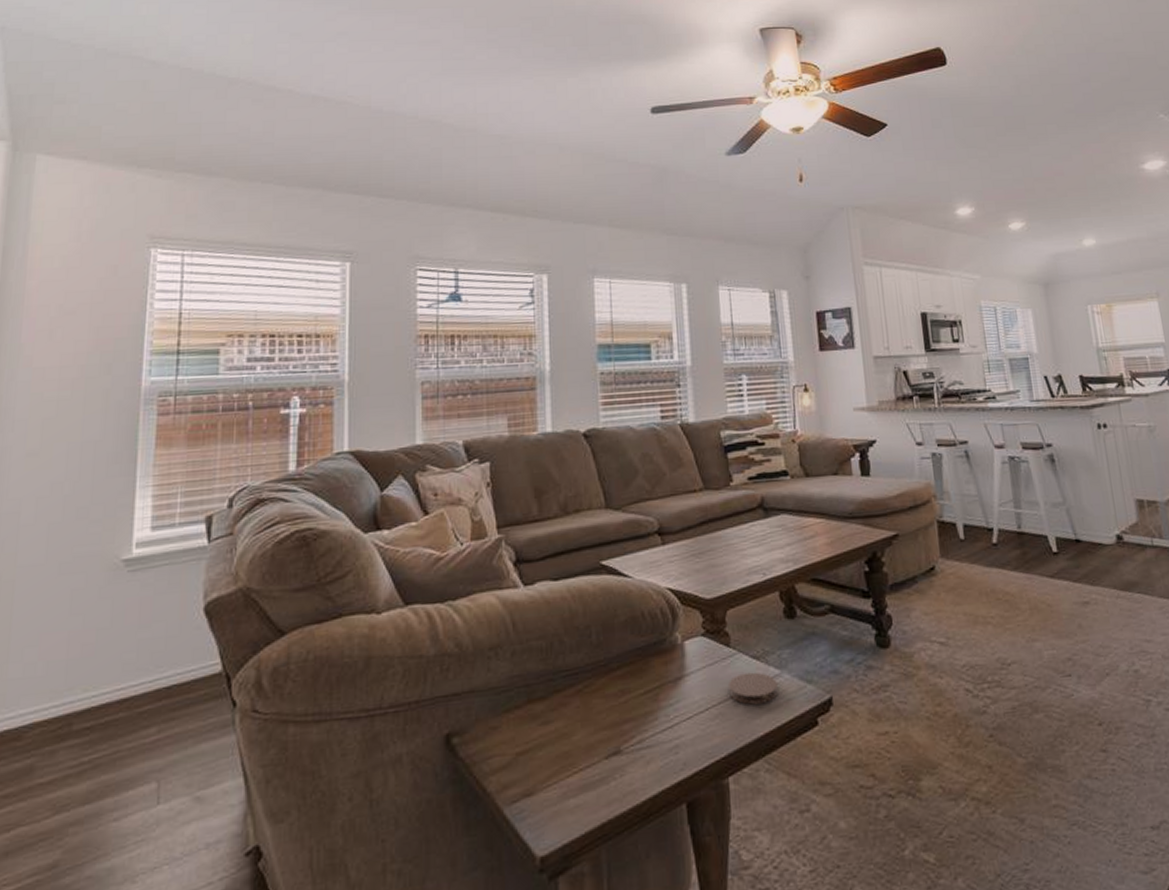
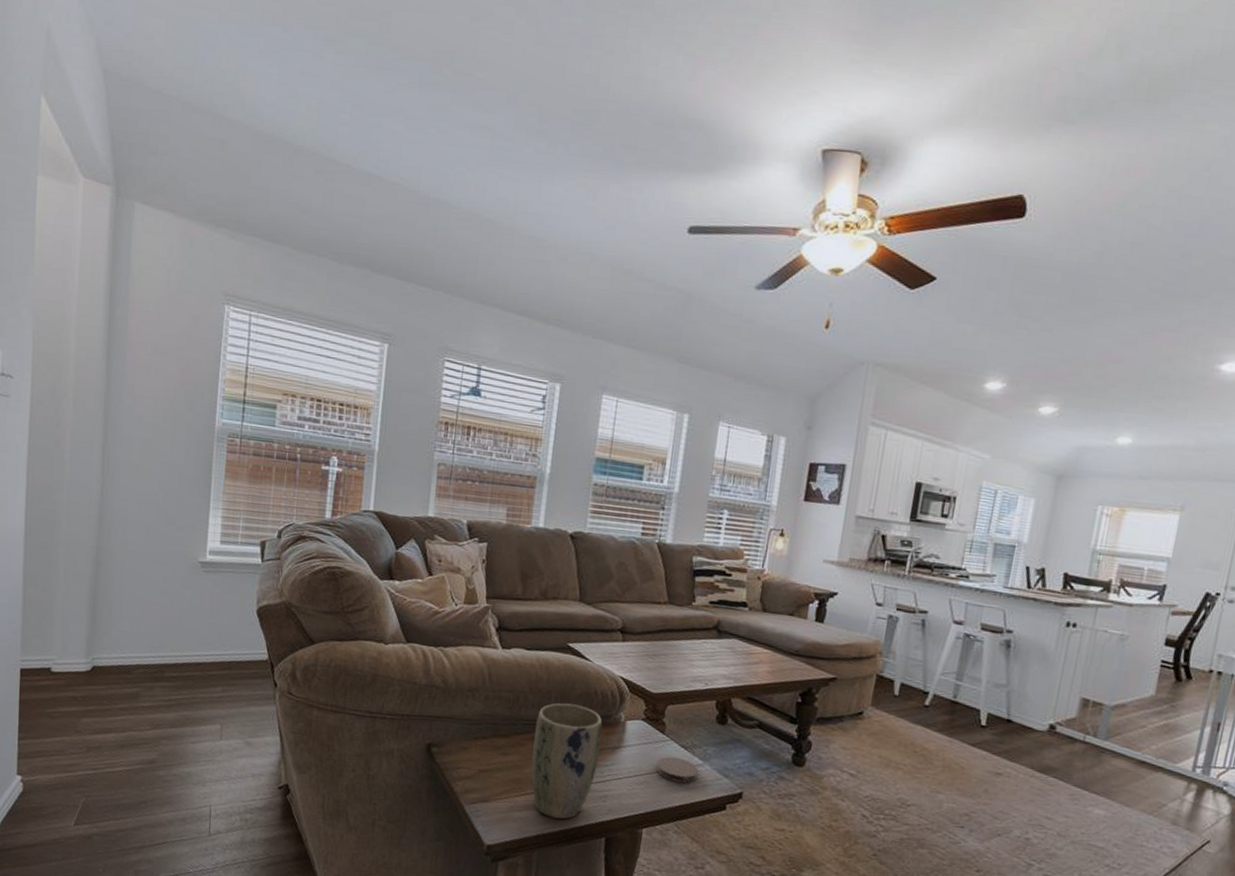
plant pot: none [578,635,660,795] -> present [531,703,603,820]

